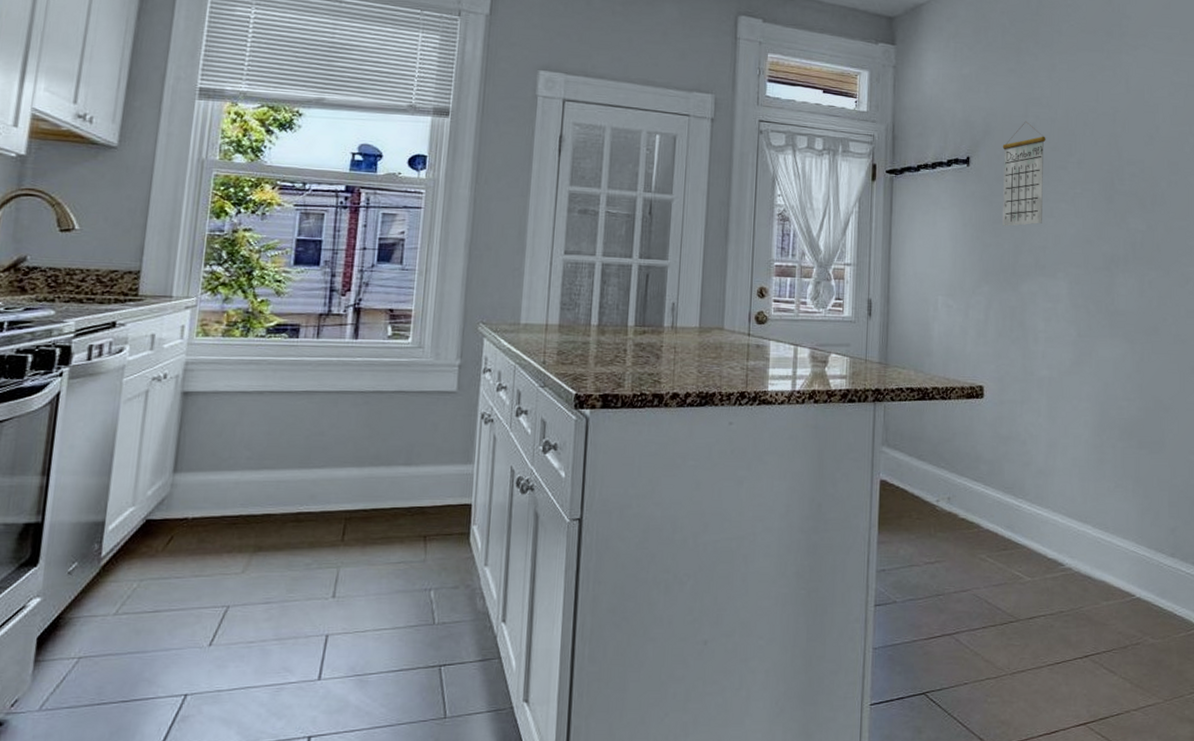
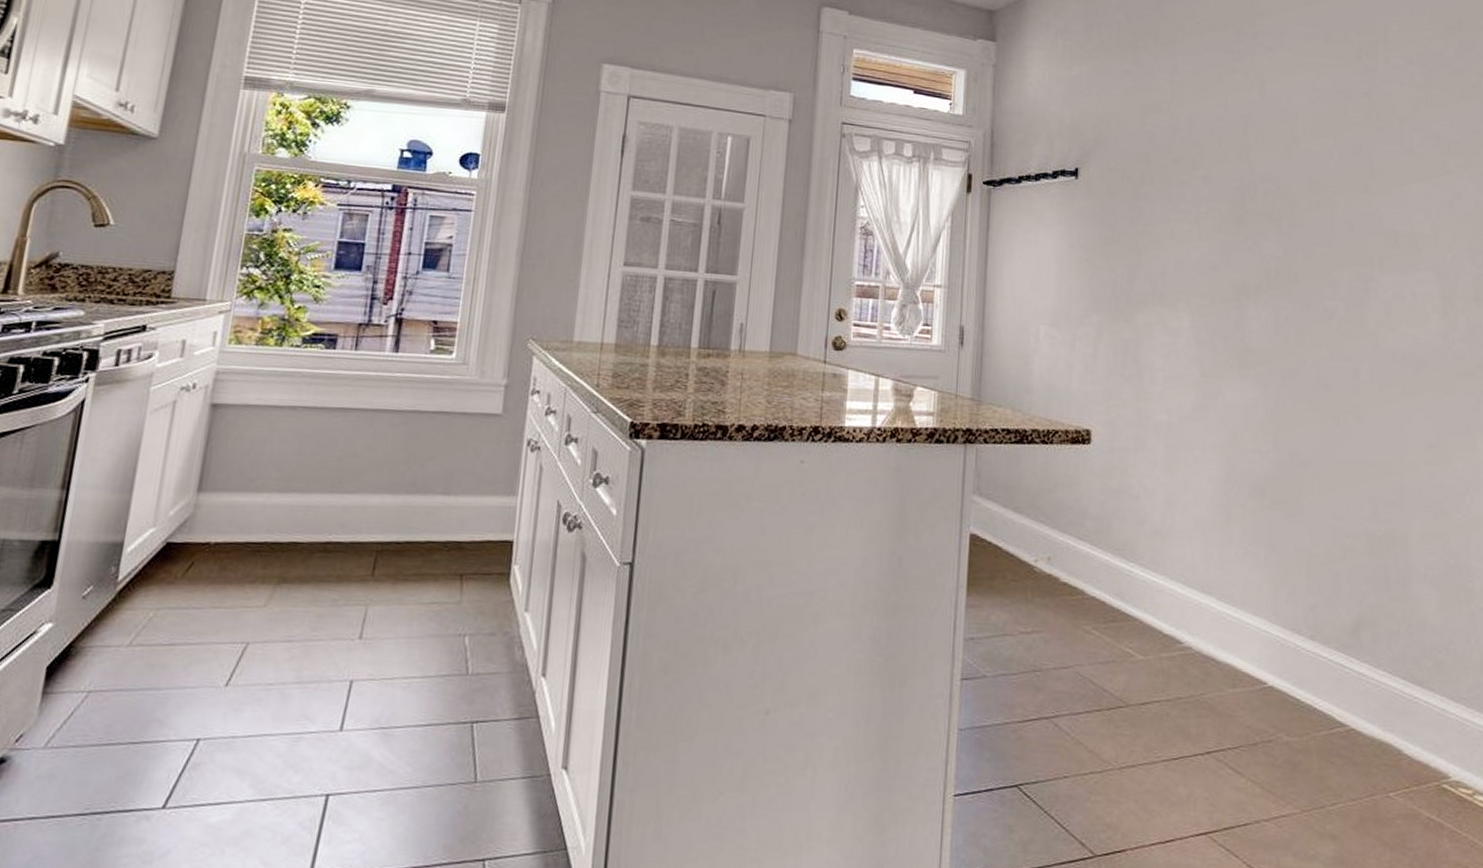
calendar: present [1002,121,1046,226] -> none [1115,129,1166,248]

